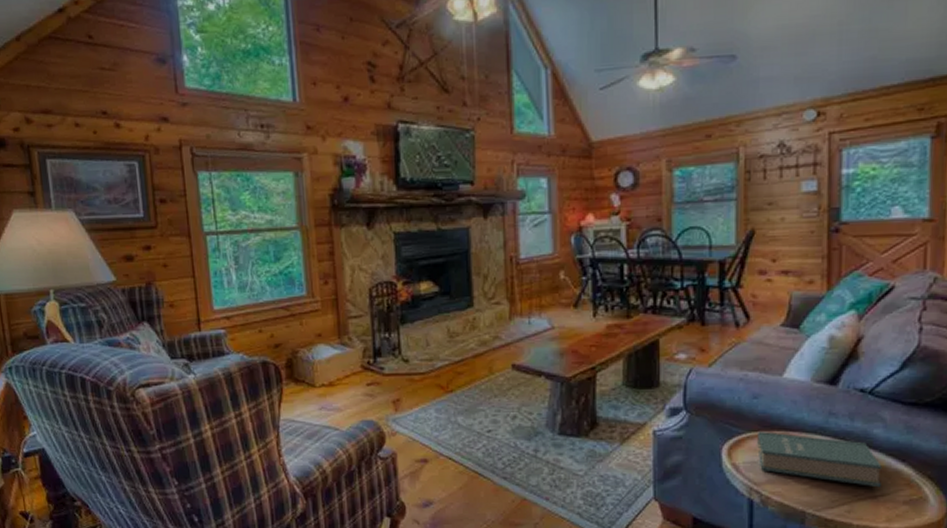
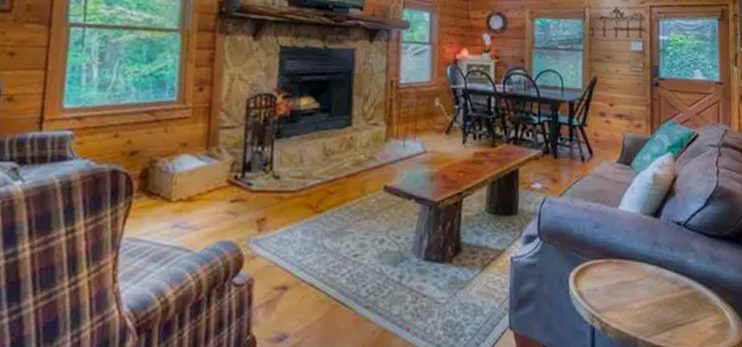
book: present [757,432,882,488] -> none [598,260,695,314]

